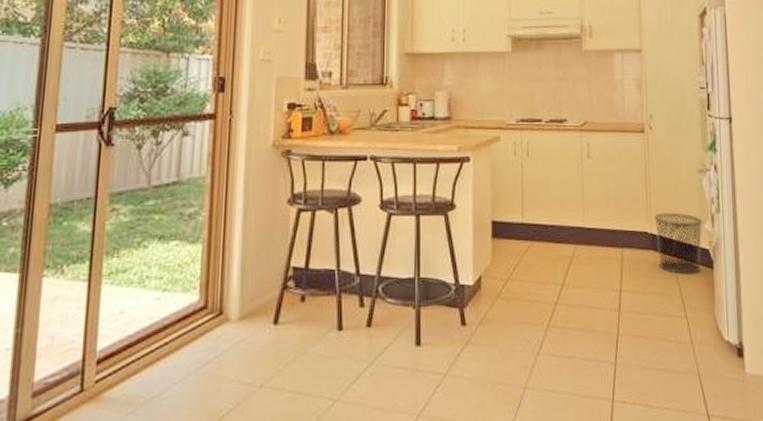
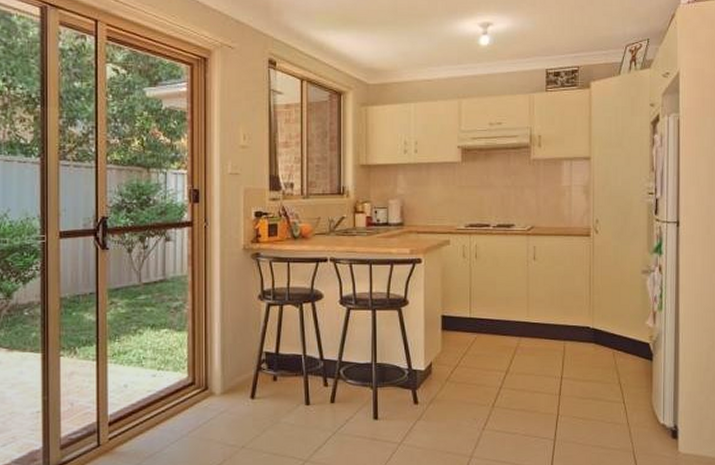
waste bin: present [654,213,703,276] -> none [597,310,645,366]

